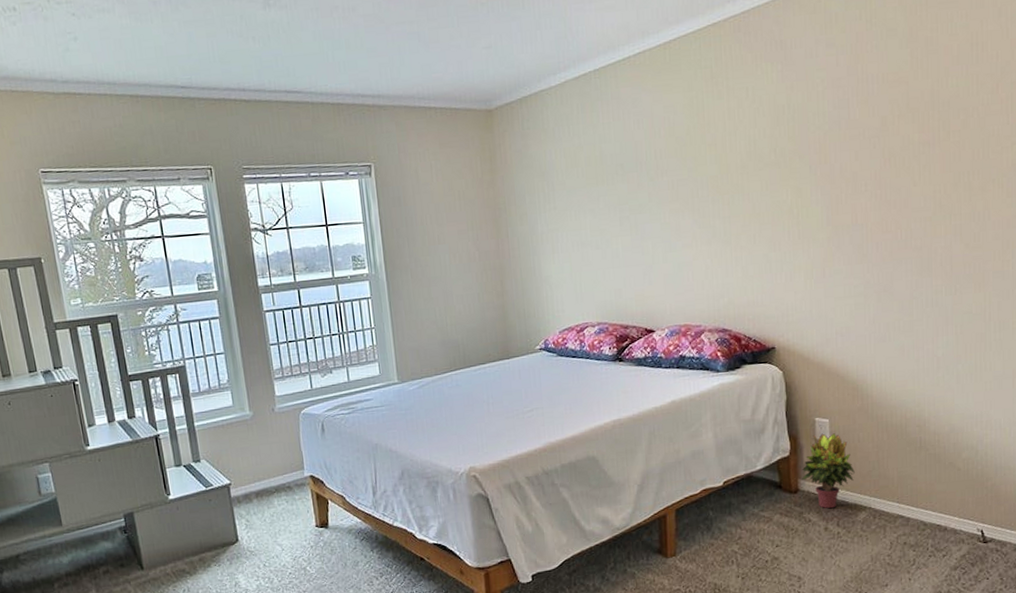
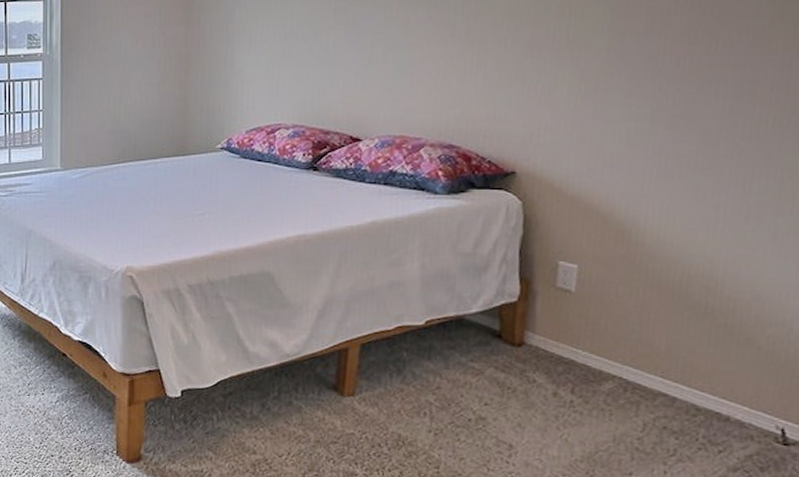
potted plant: present [801,433,855,509] -> none [529,280,605,372]

